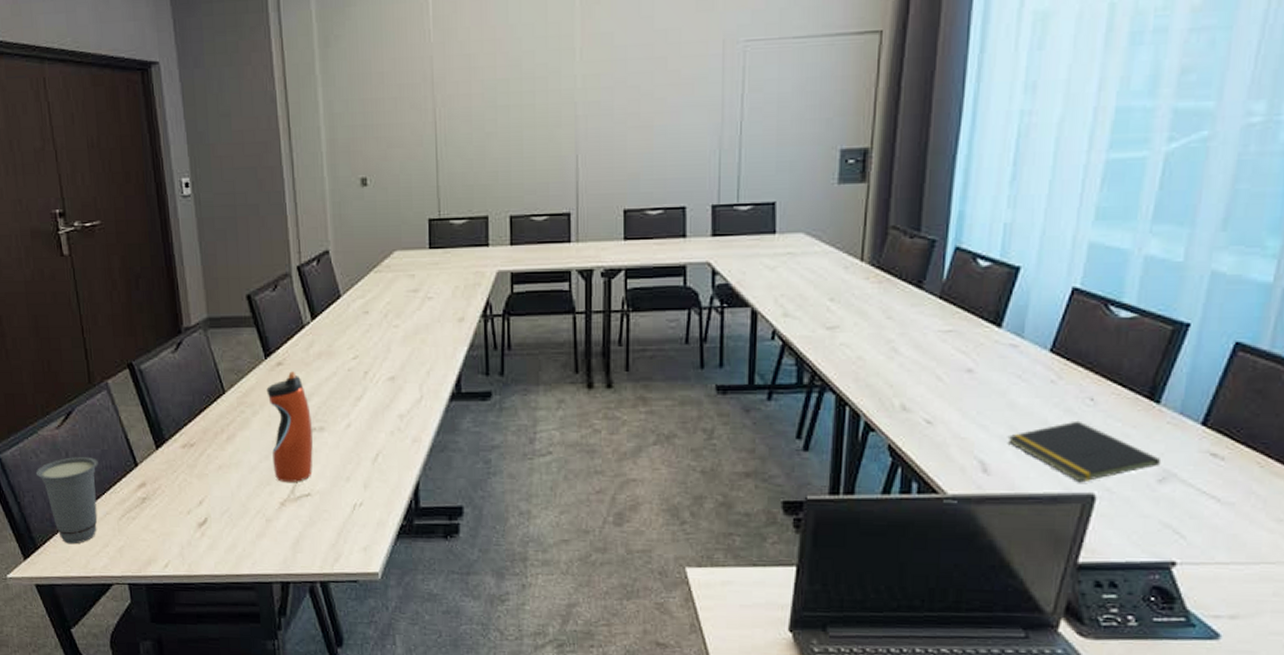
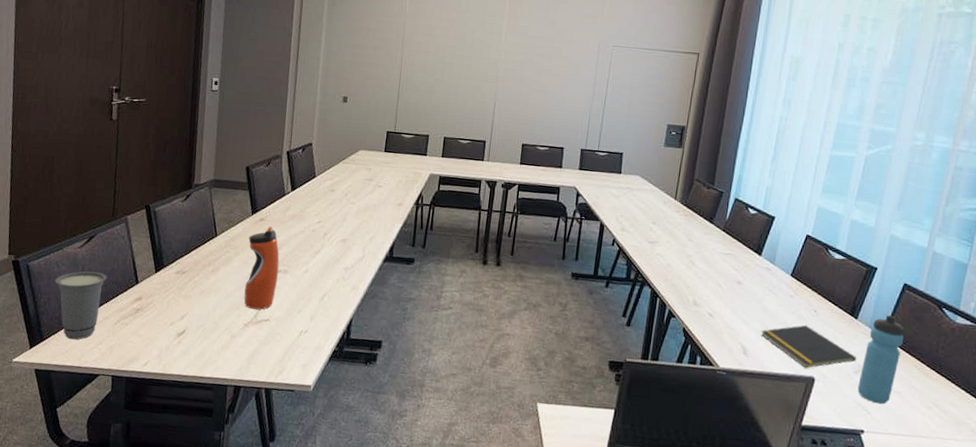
water bottle: none [1163,393,1237,523] -> present [857,315,904,405]

